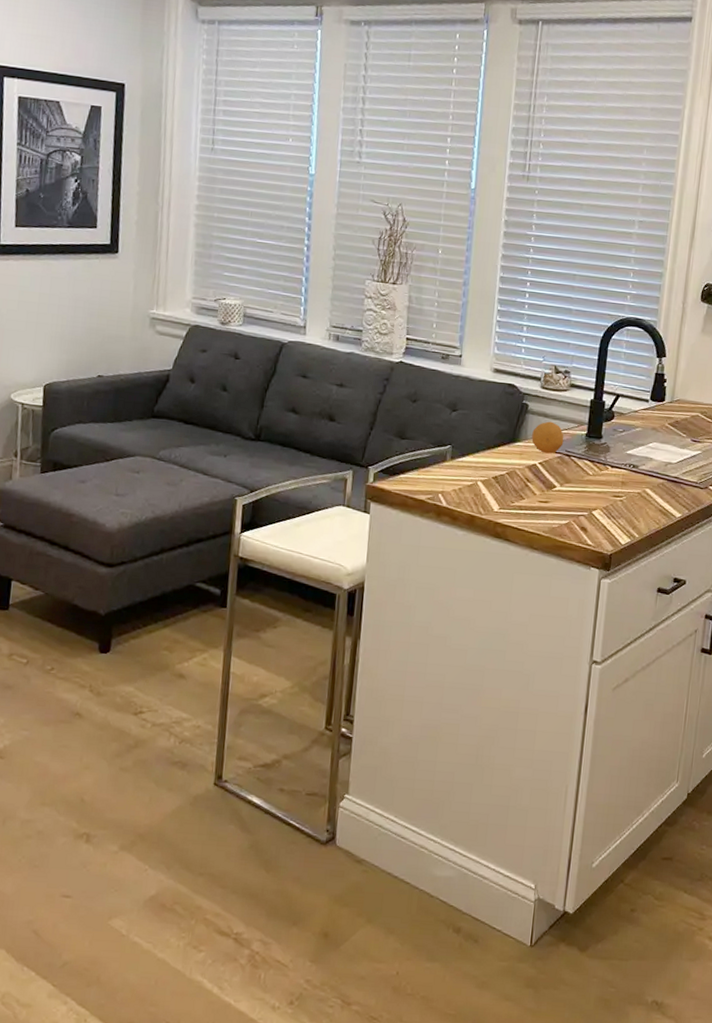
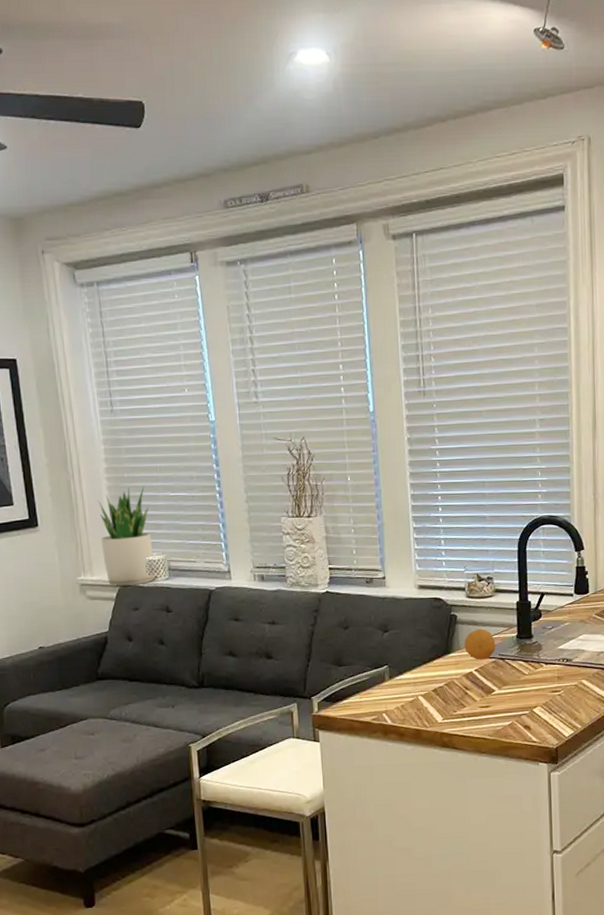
planter: none [179,227,233,327] -> present [98,487,155,586]

